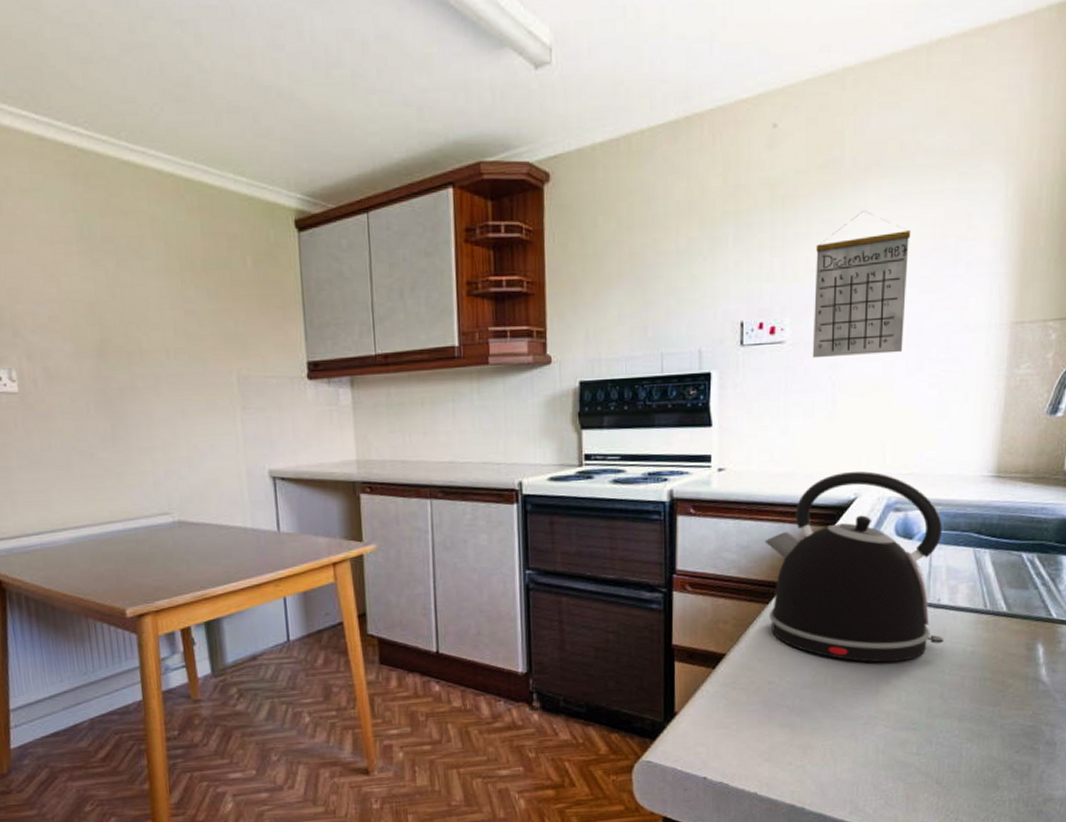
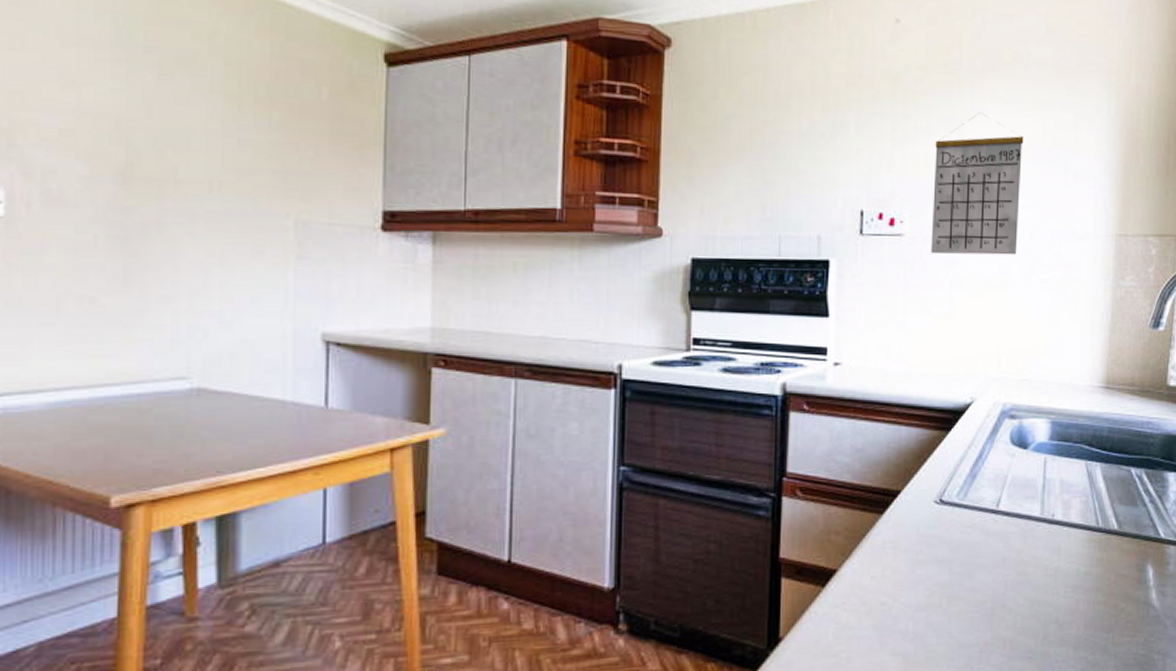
kettle: present [765,471,945,663] -> none [880,373,1059,583]

